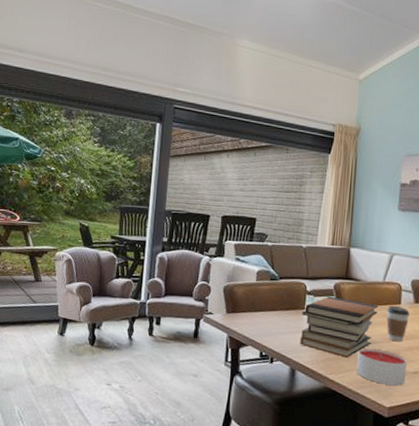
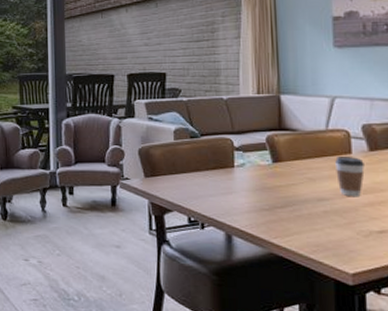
book stack: present [300,296,379,358] -> none [231,150,324,219]
candle: present [356,348,407,386] -> none [305,207,370,248]

